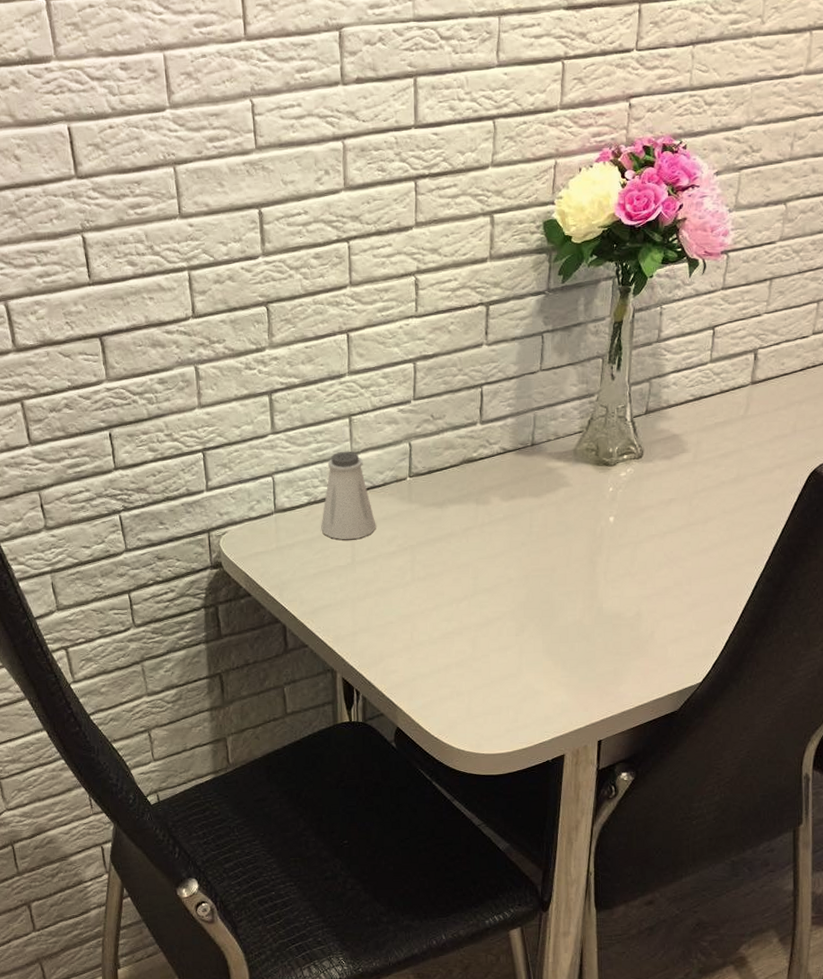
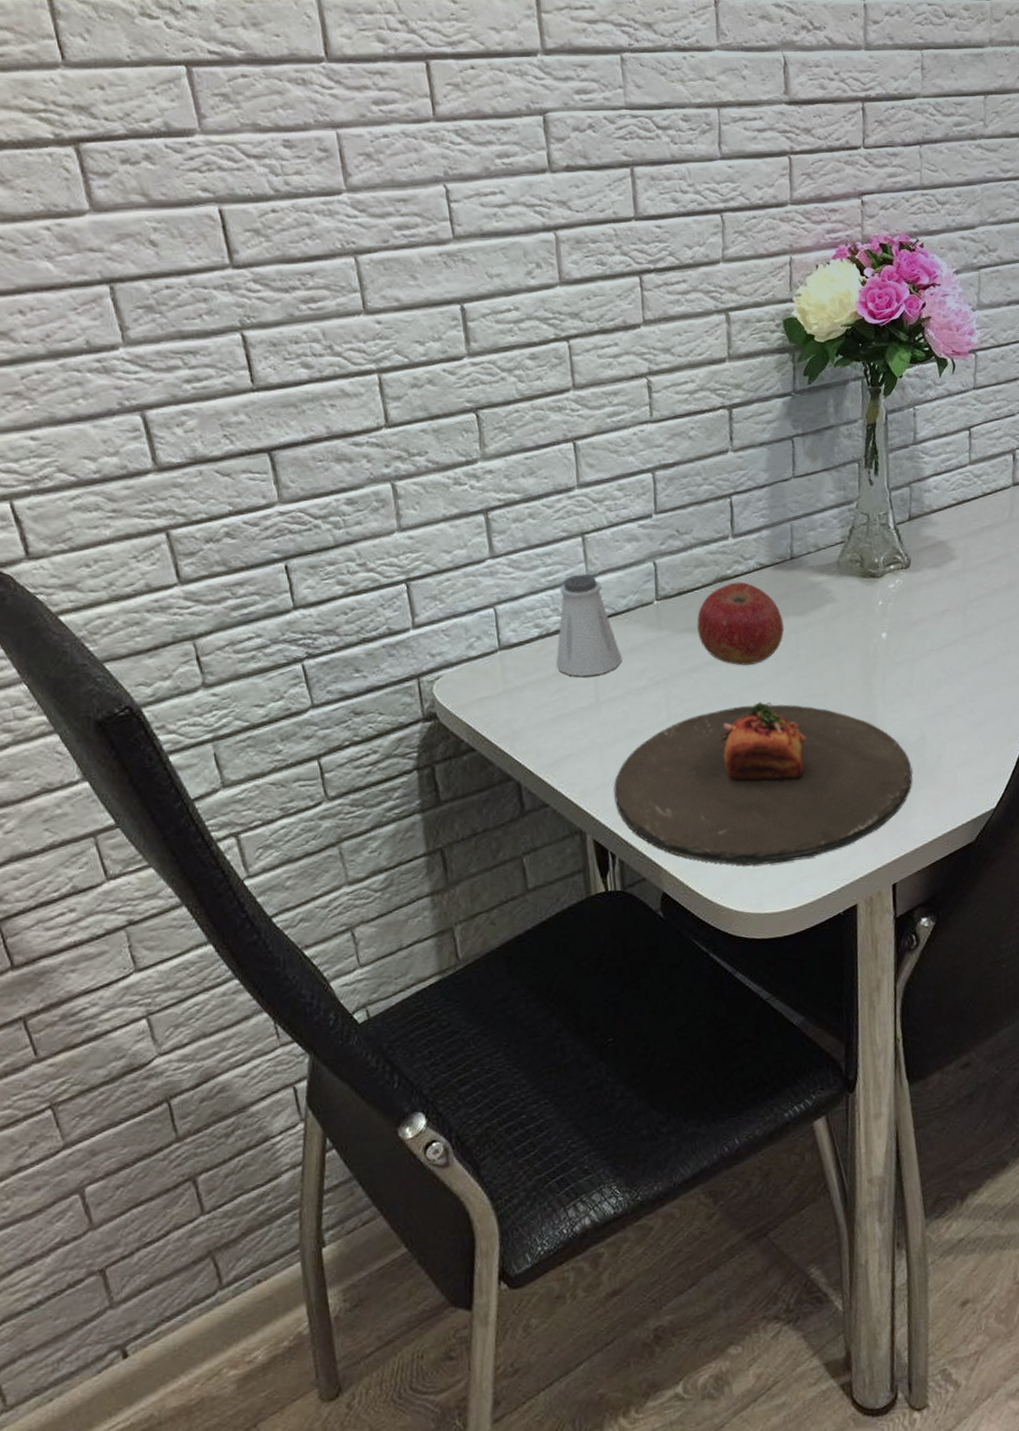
plate: none [362,572,626,713] -> present [614,702,913,866]
apple: none [443,464,520,539] -> present [697,581,784,666]

